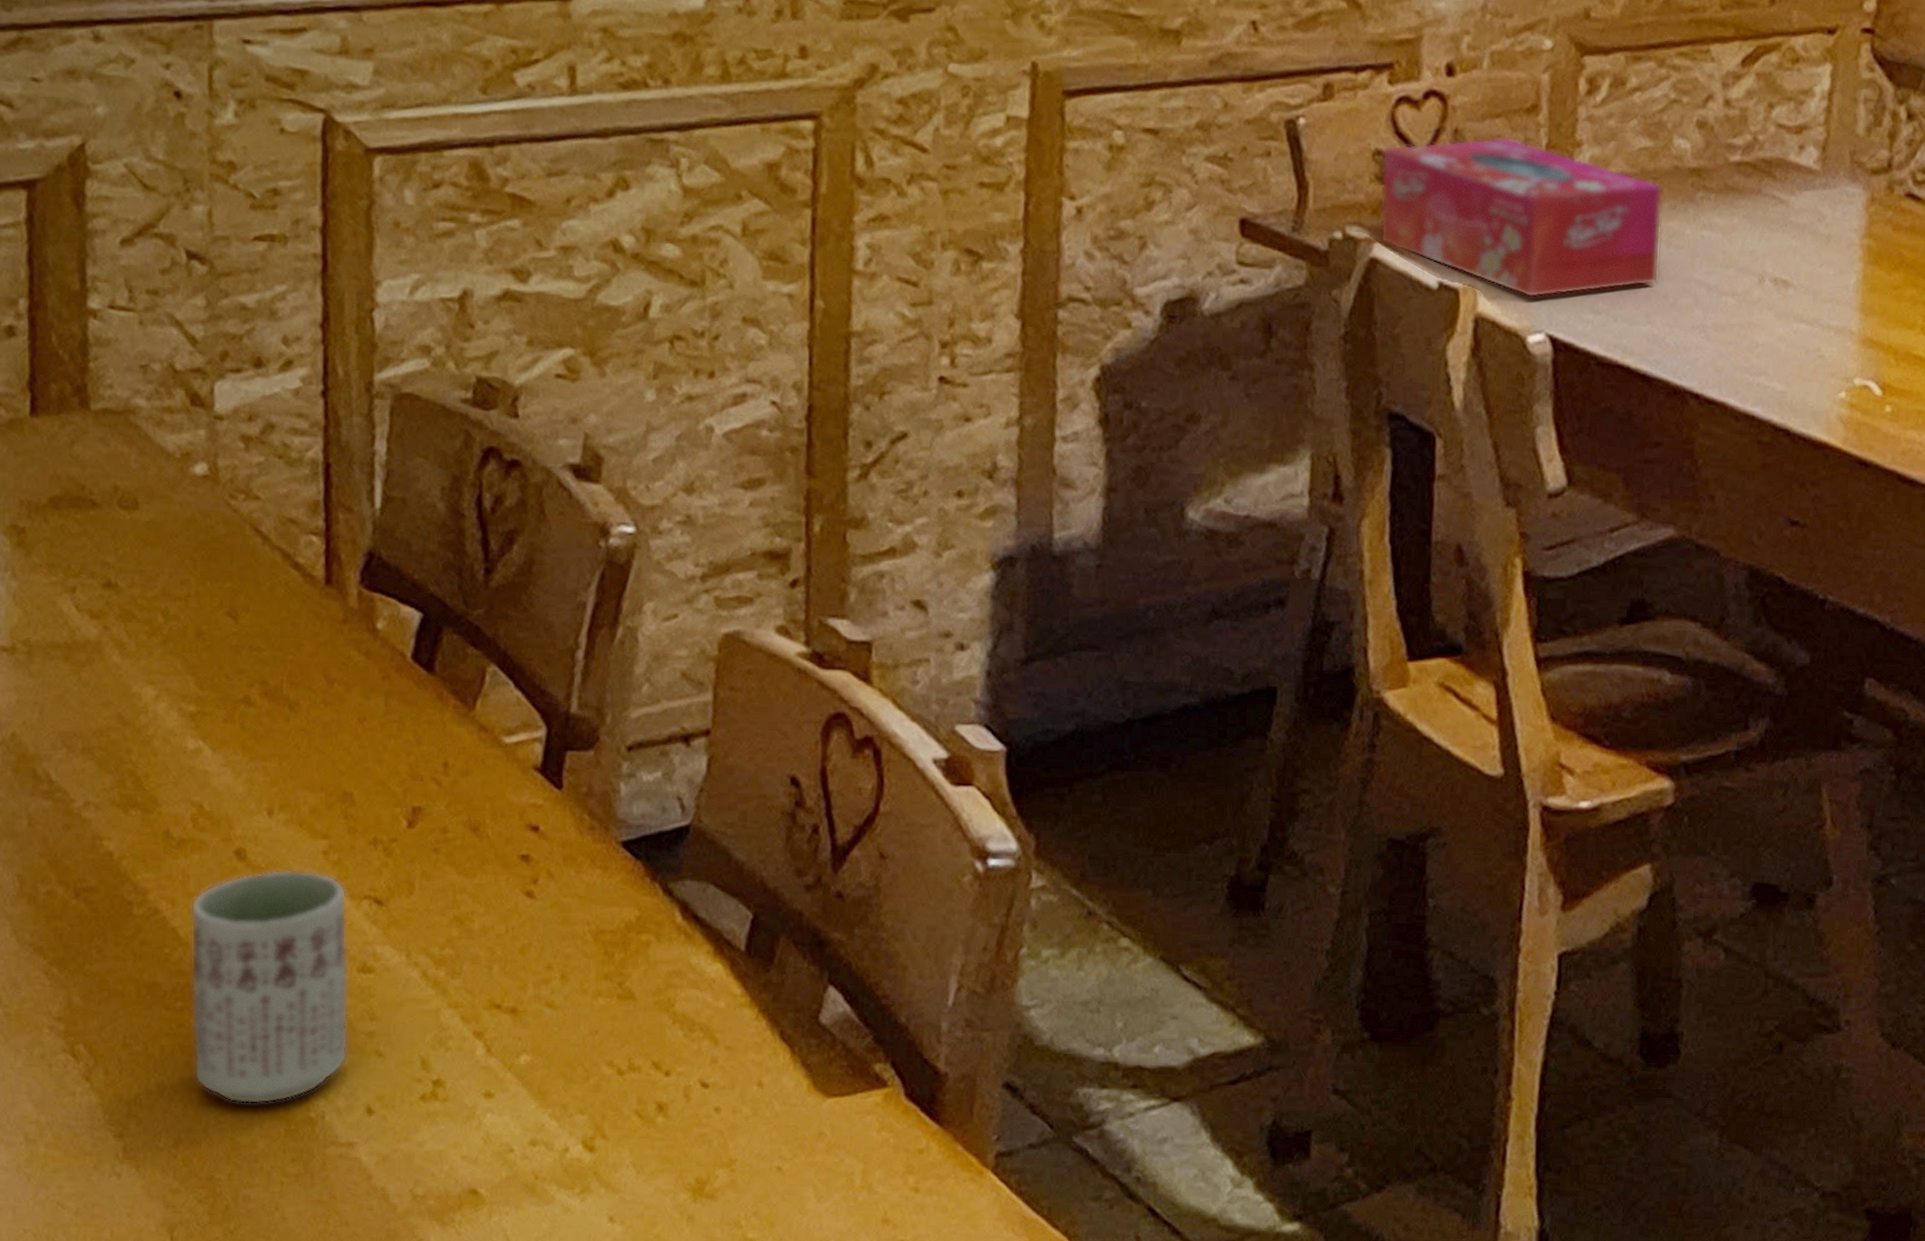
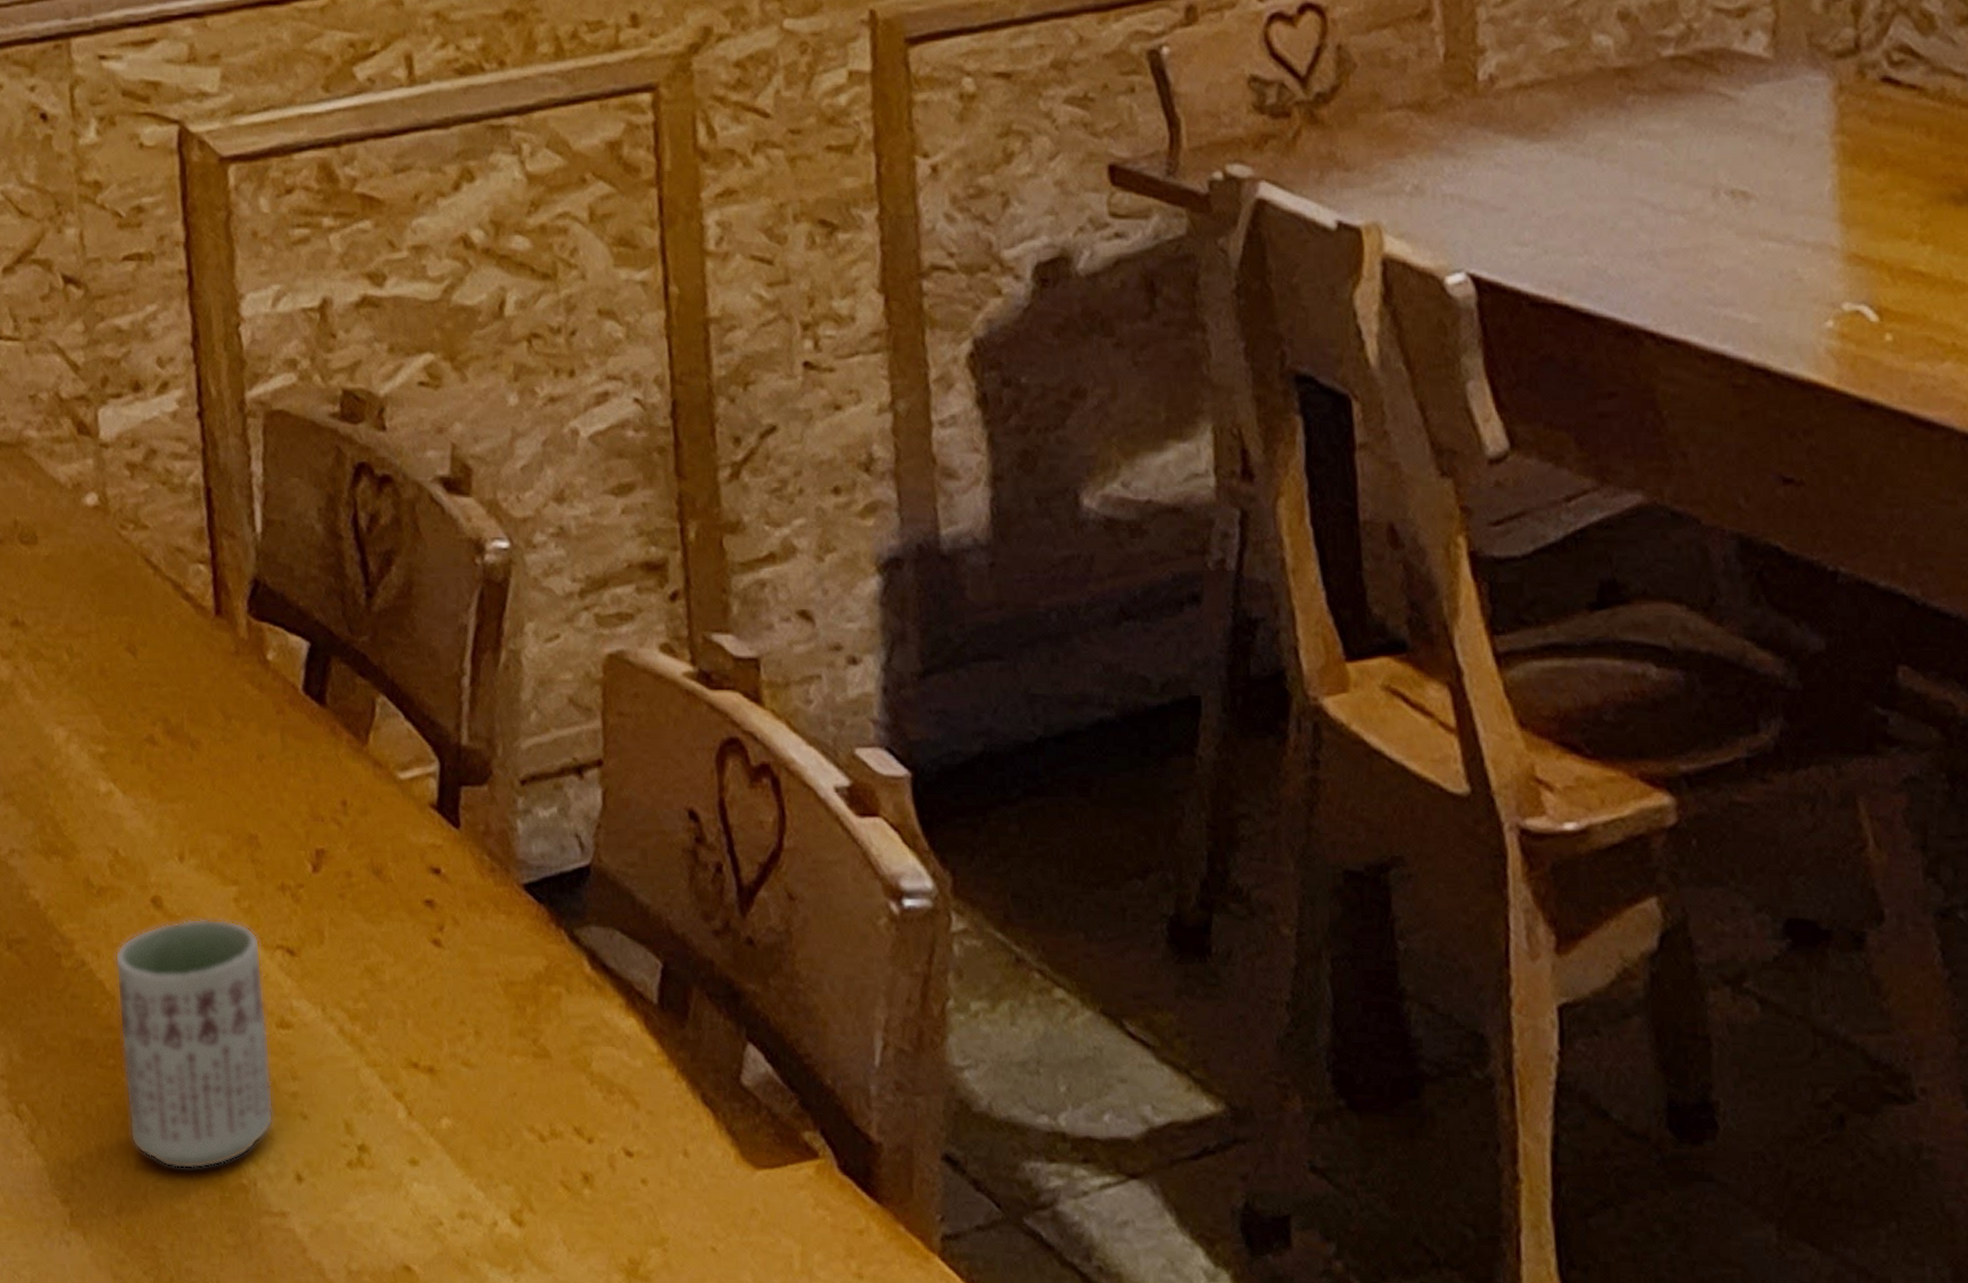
tissue box: present [1380,137,1662,298] -> none [1258,49,1592,232]

